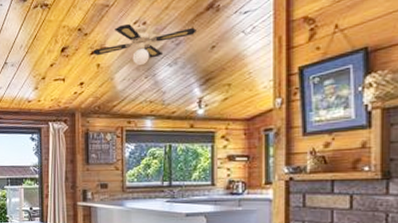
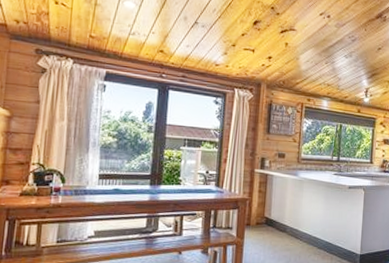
ceiling fan: present [93,24,196,66] -> none [283,13,368,52]

